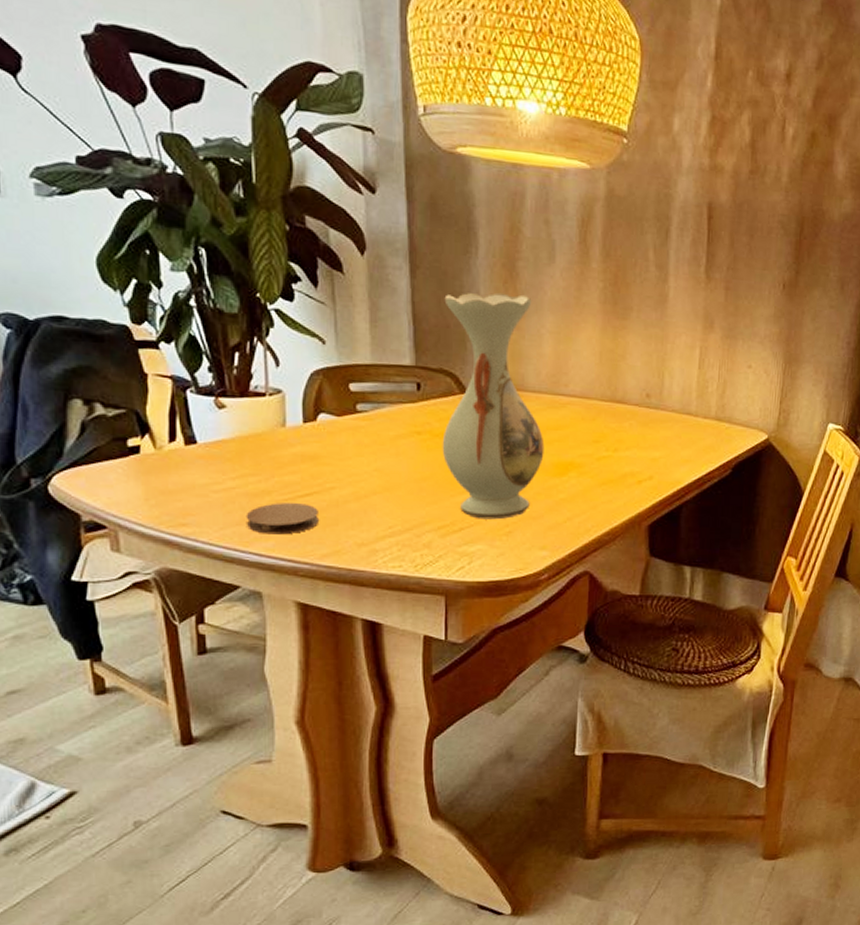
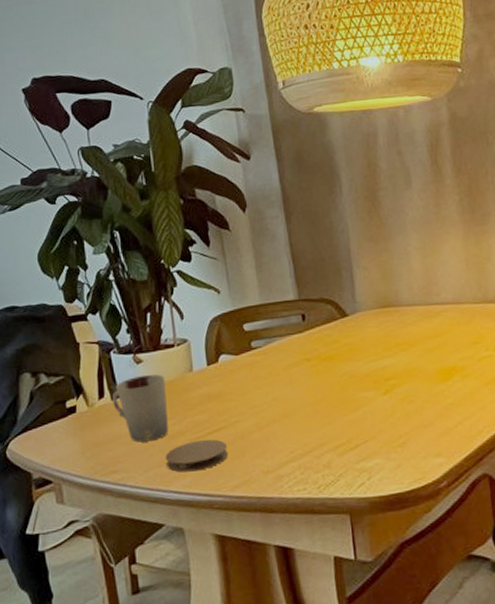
cup: none [186,423,252,497] -> present [112,374,169,443]
vase: present [442,292,545,520] -> none [317,219,427,434]

